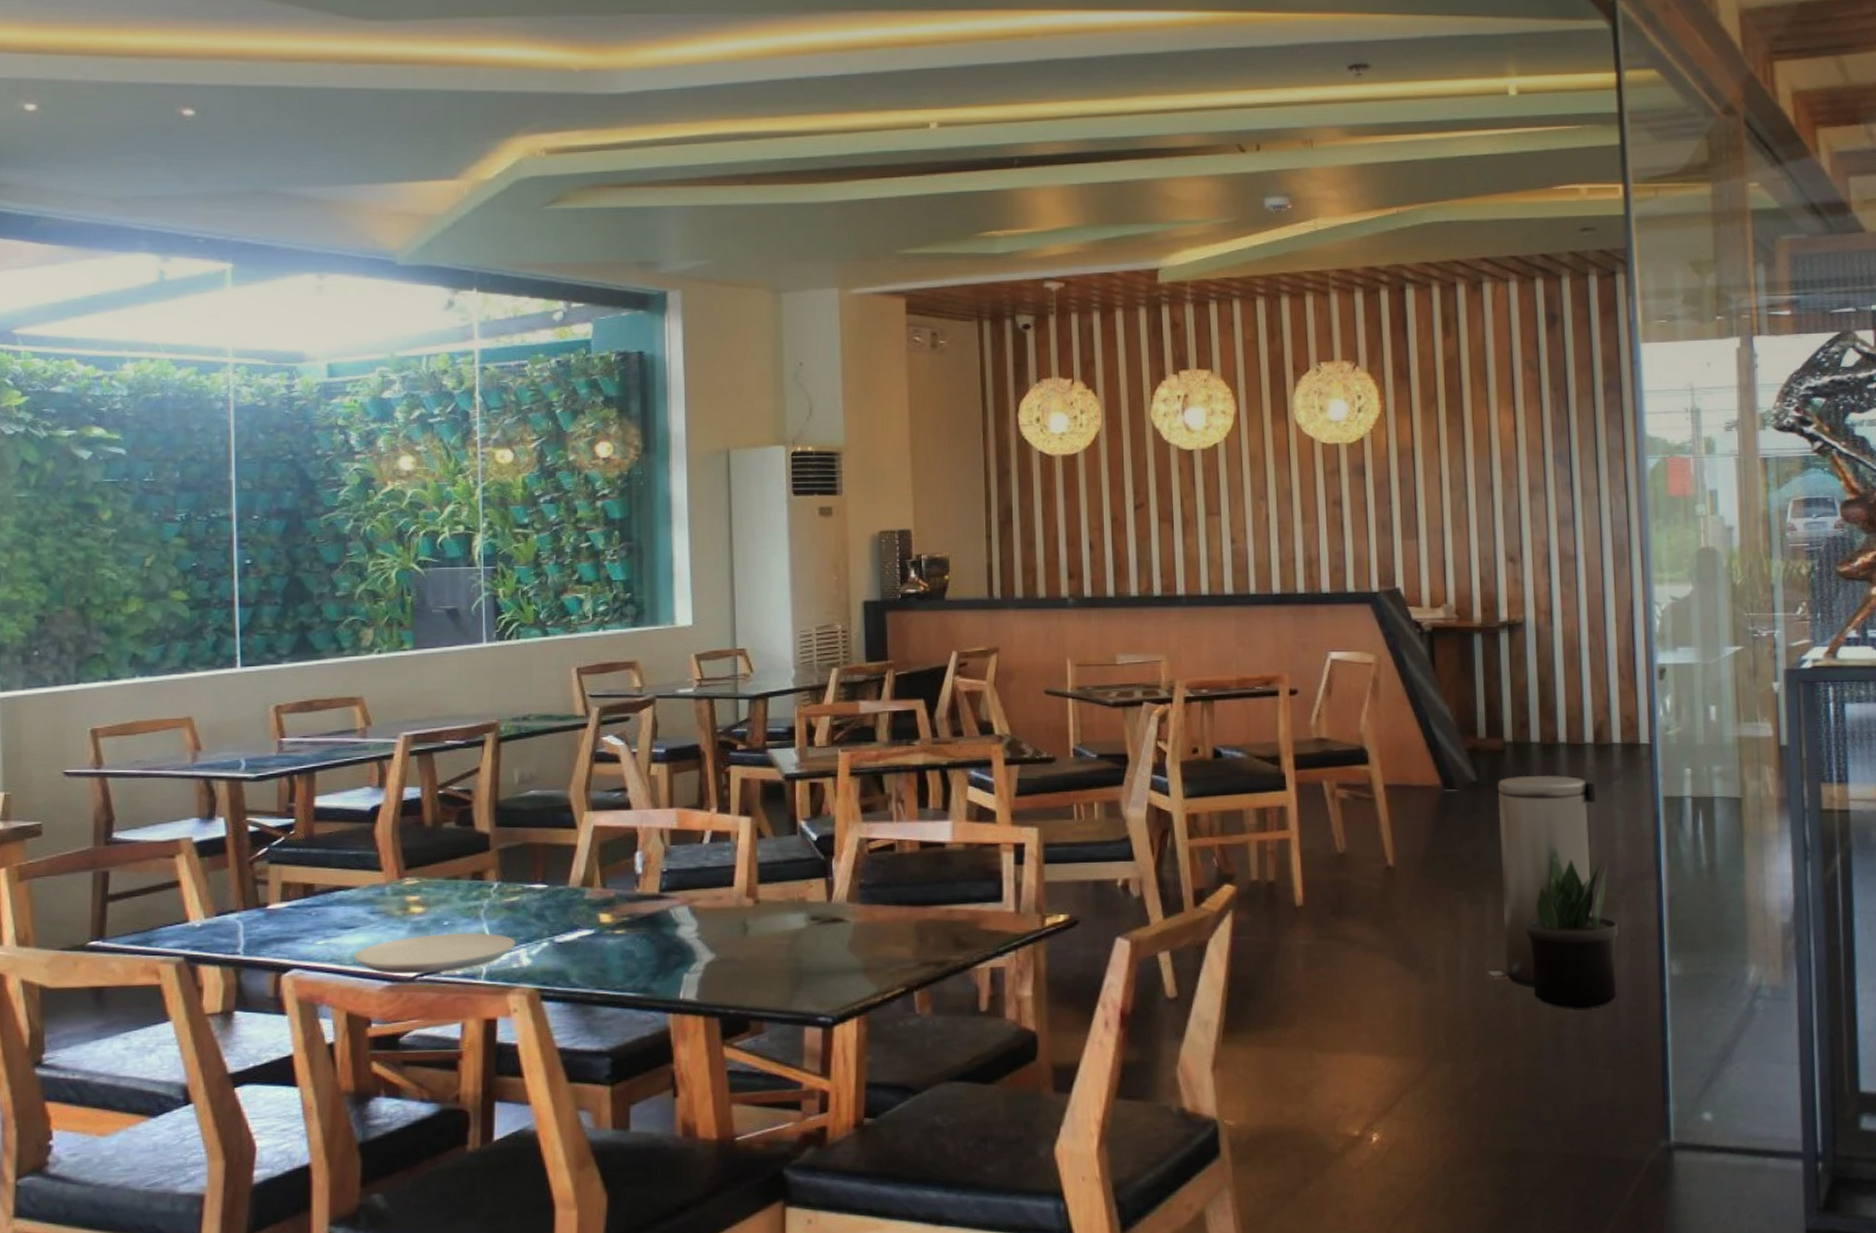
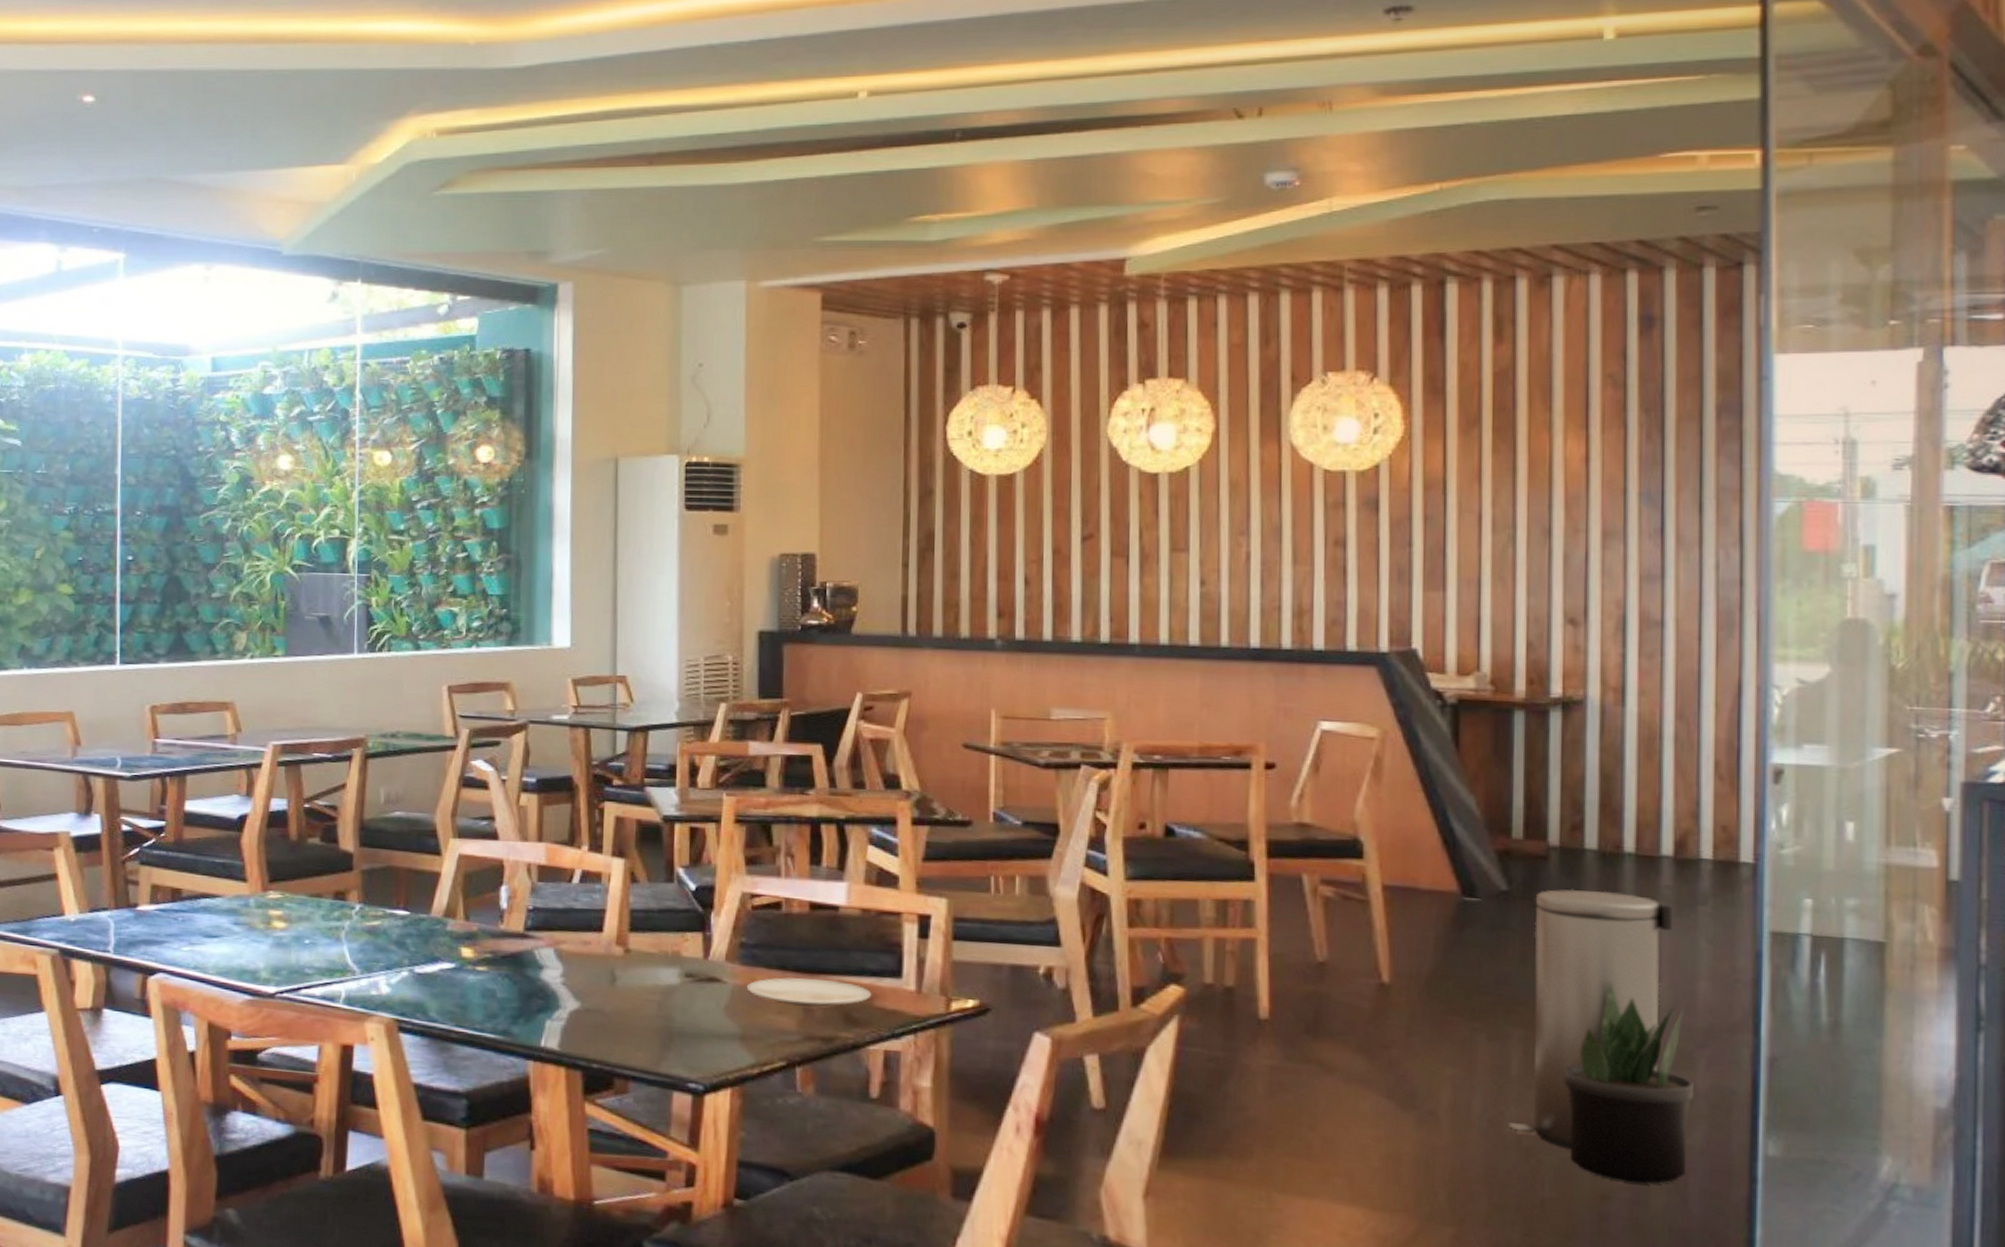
plate: present [353,932,516,975] -> none [216,951,376,992]
plate: none [866,909,978,937] -> present [746,977,872,1008]

